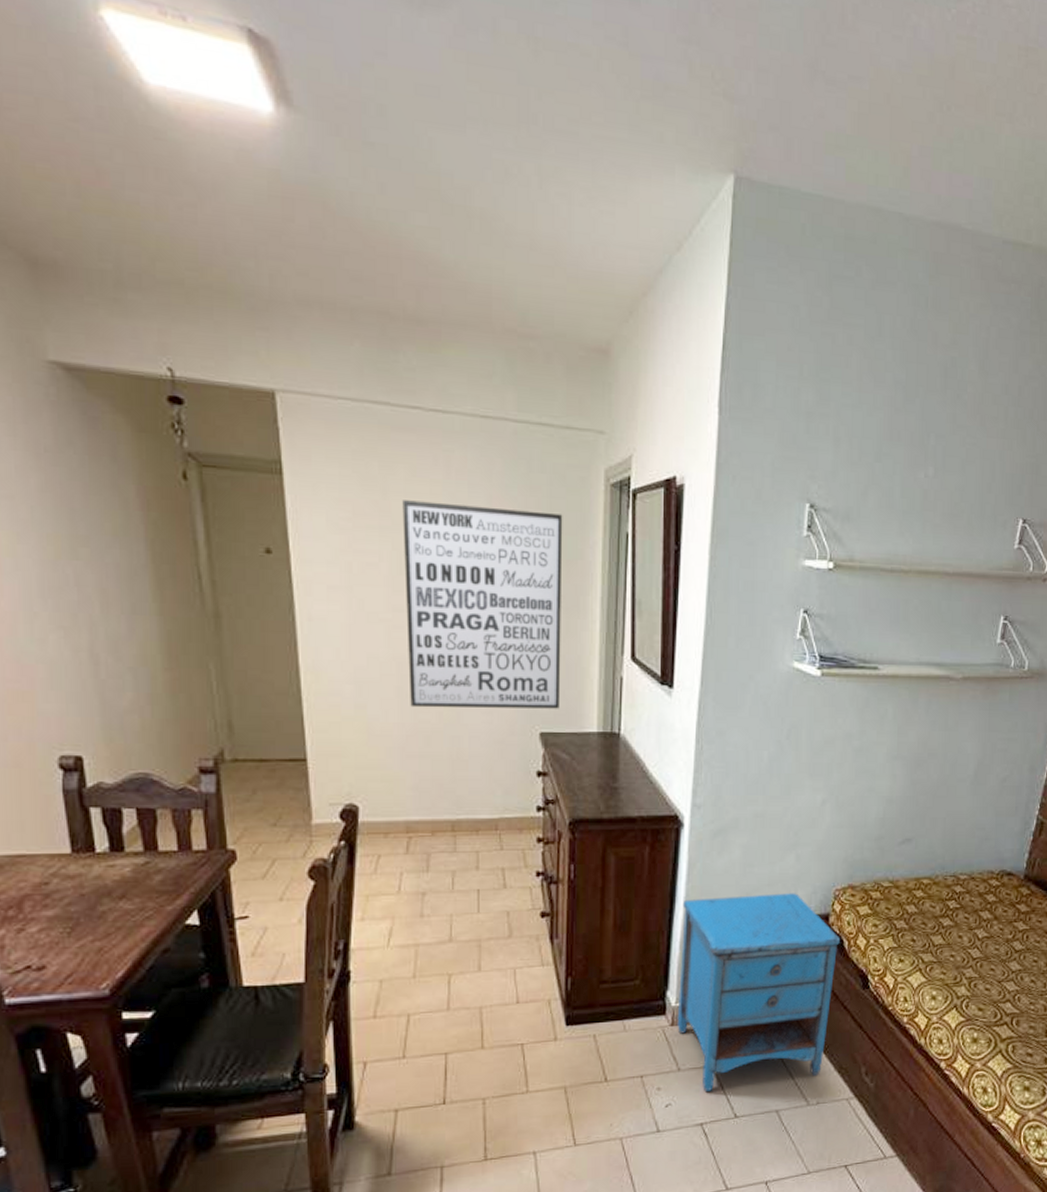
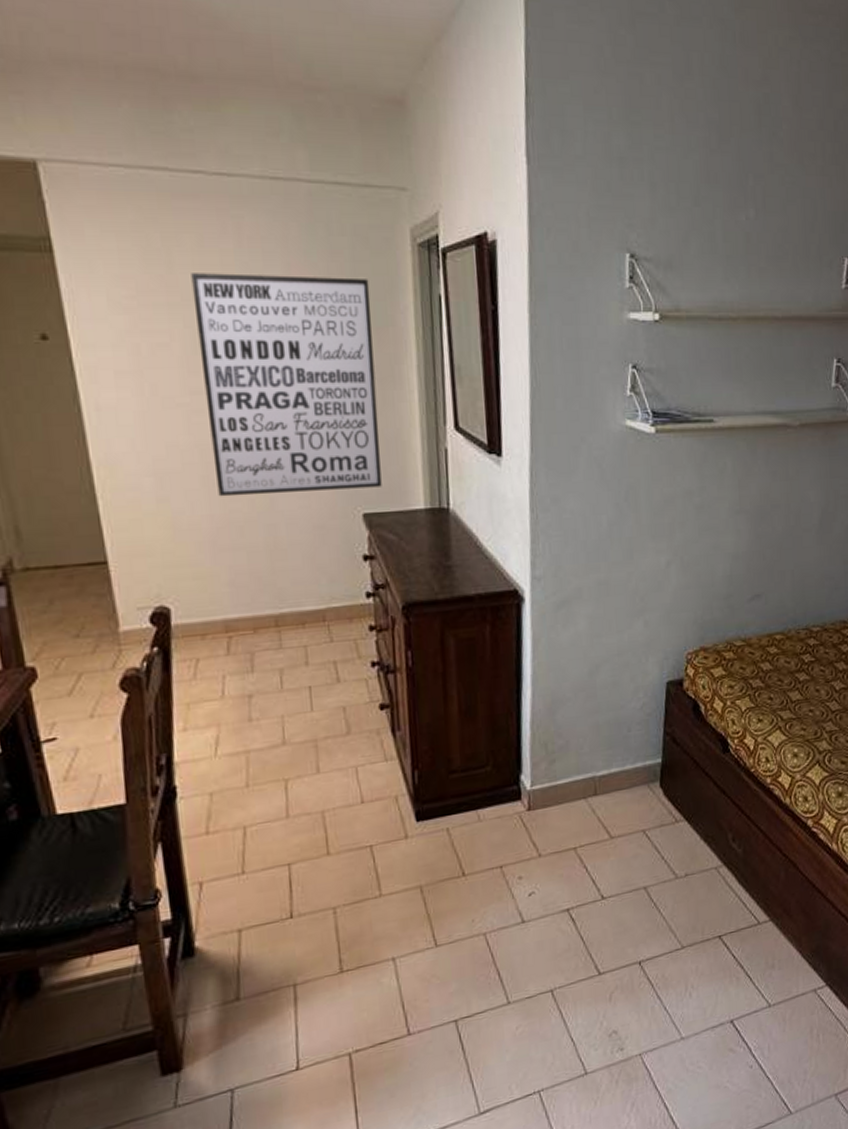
nightstand: present [677,893,840,1091] -> none [530,660,696,875]

